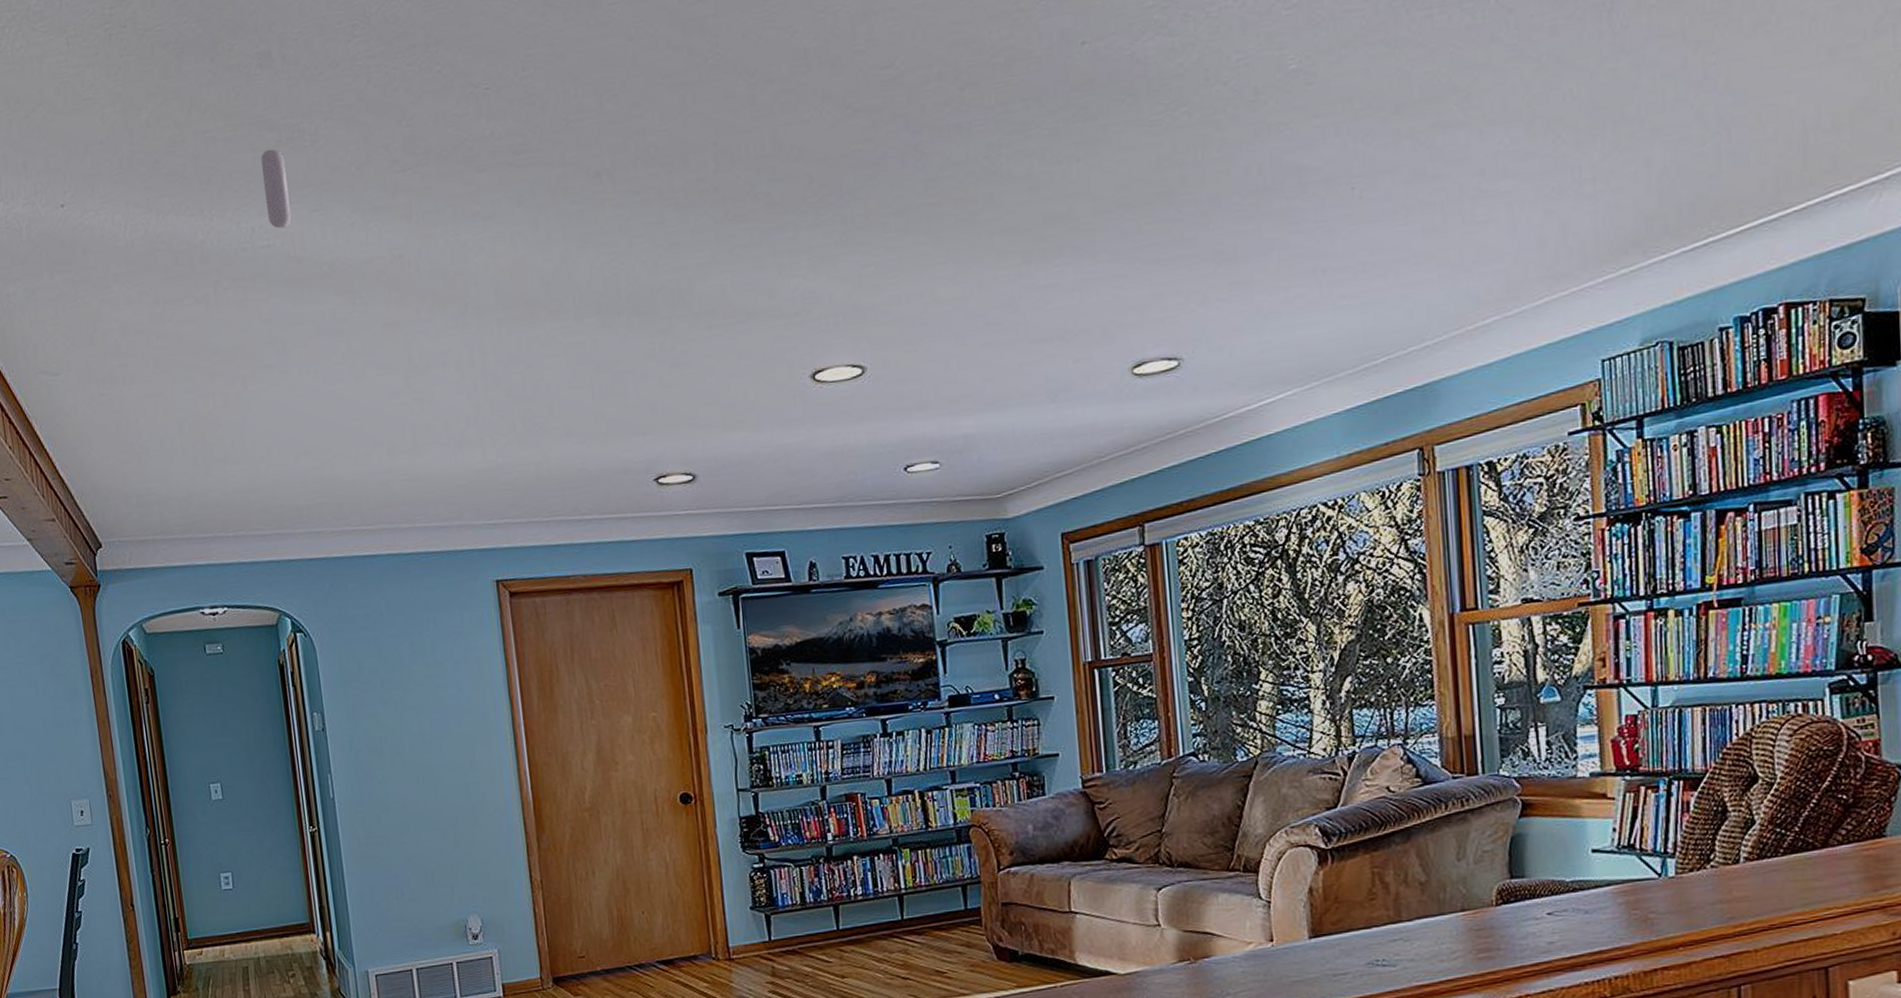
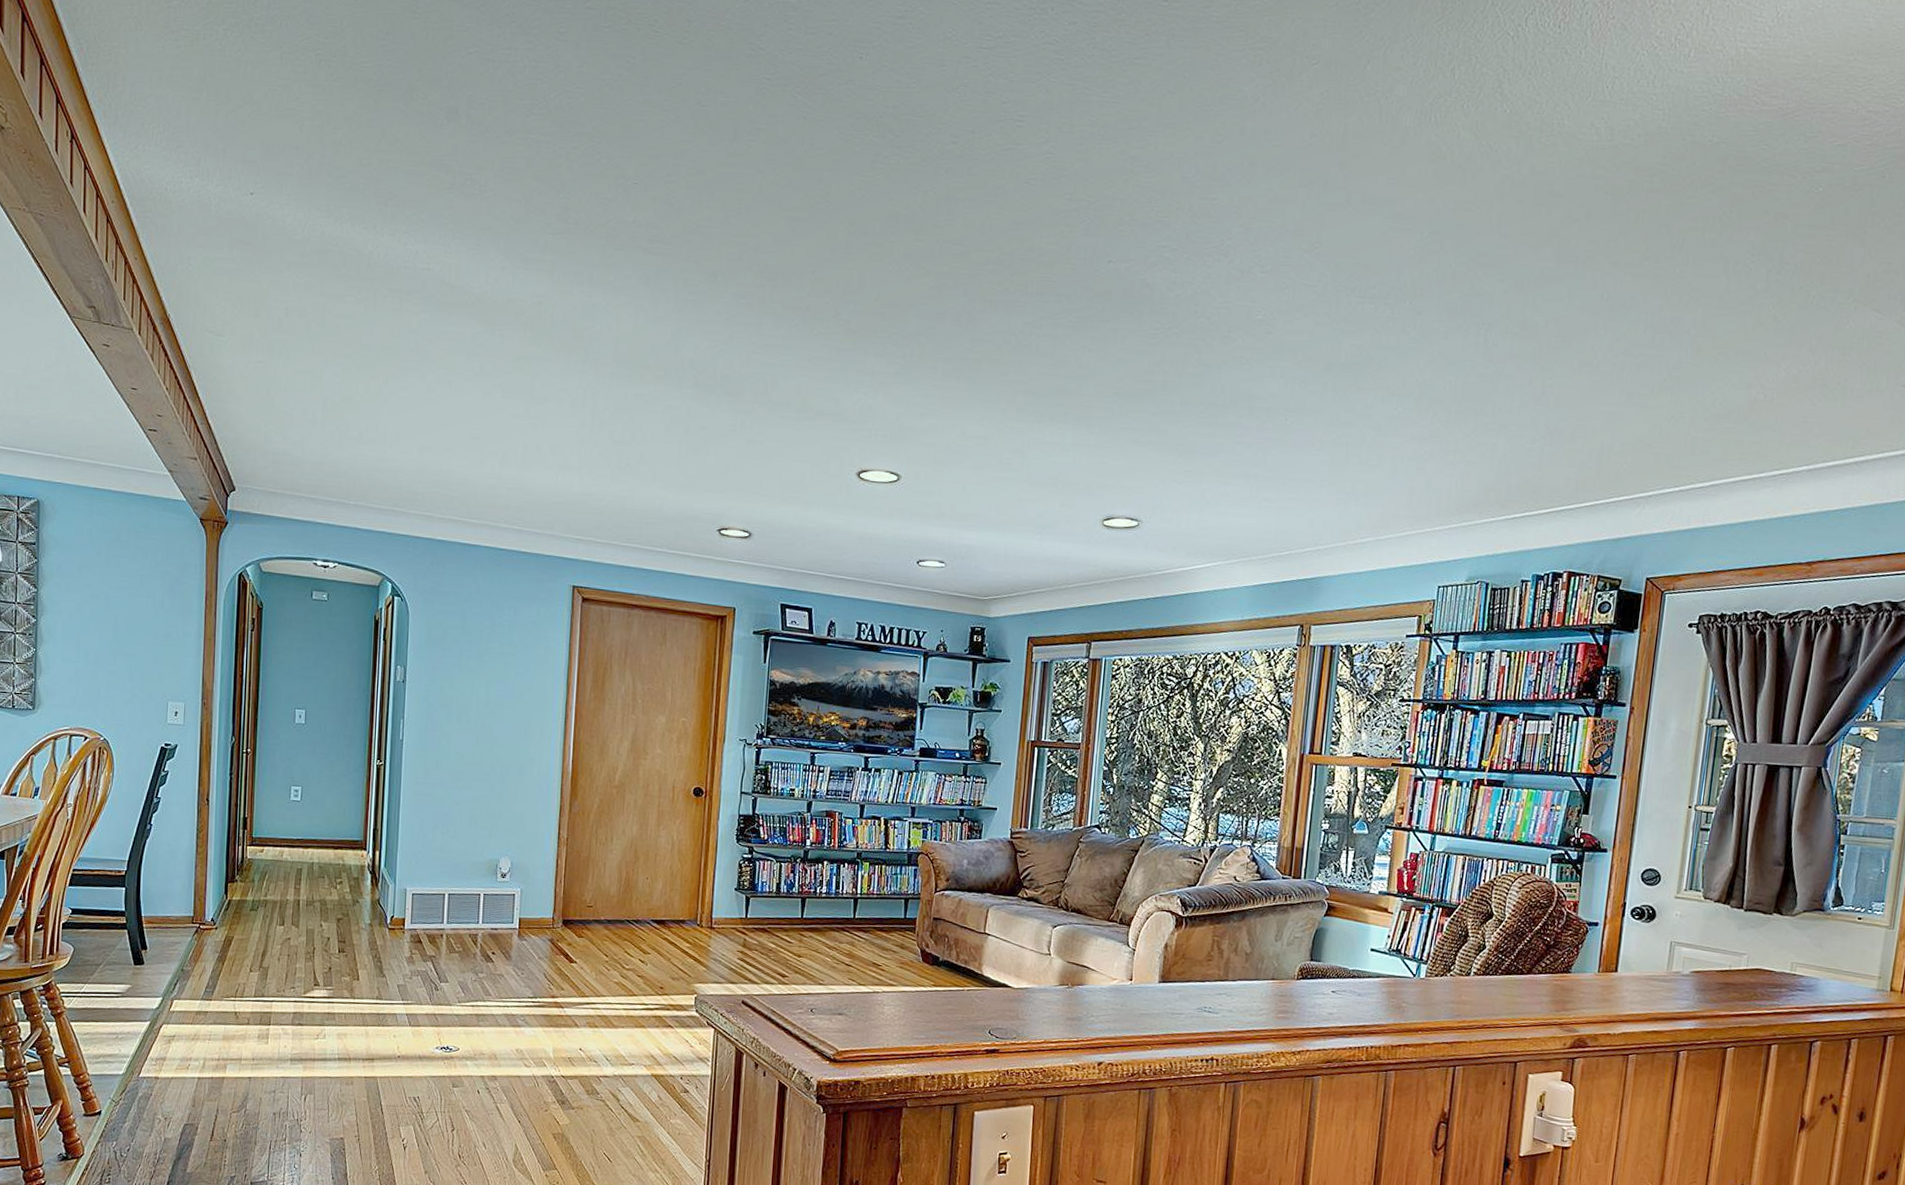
wheel: present [261,149,292,229] -> none [432,189,455,257]

